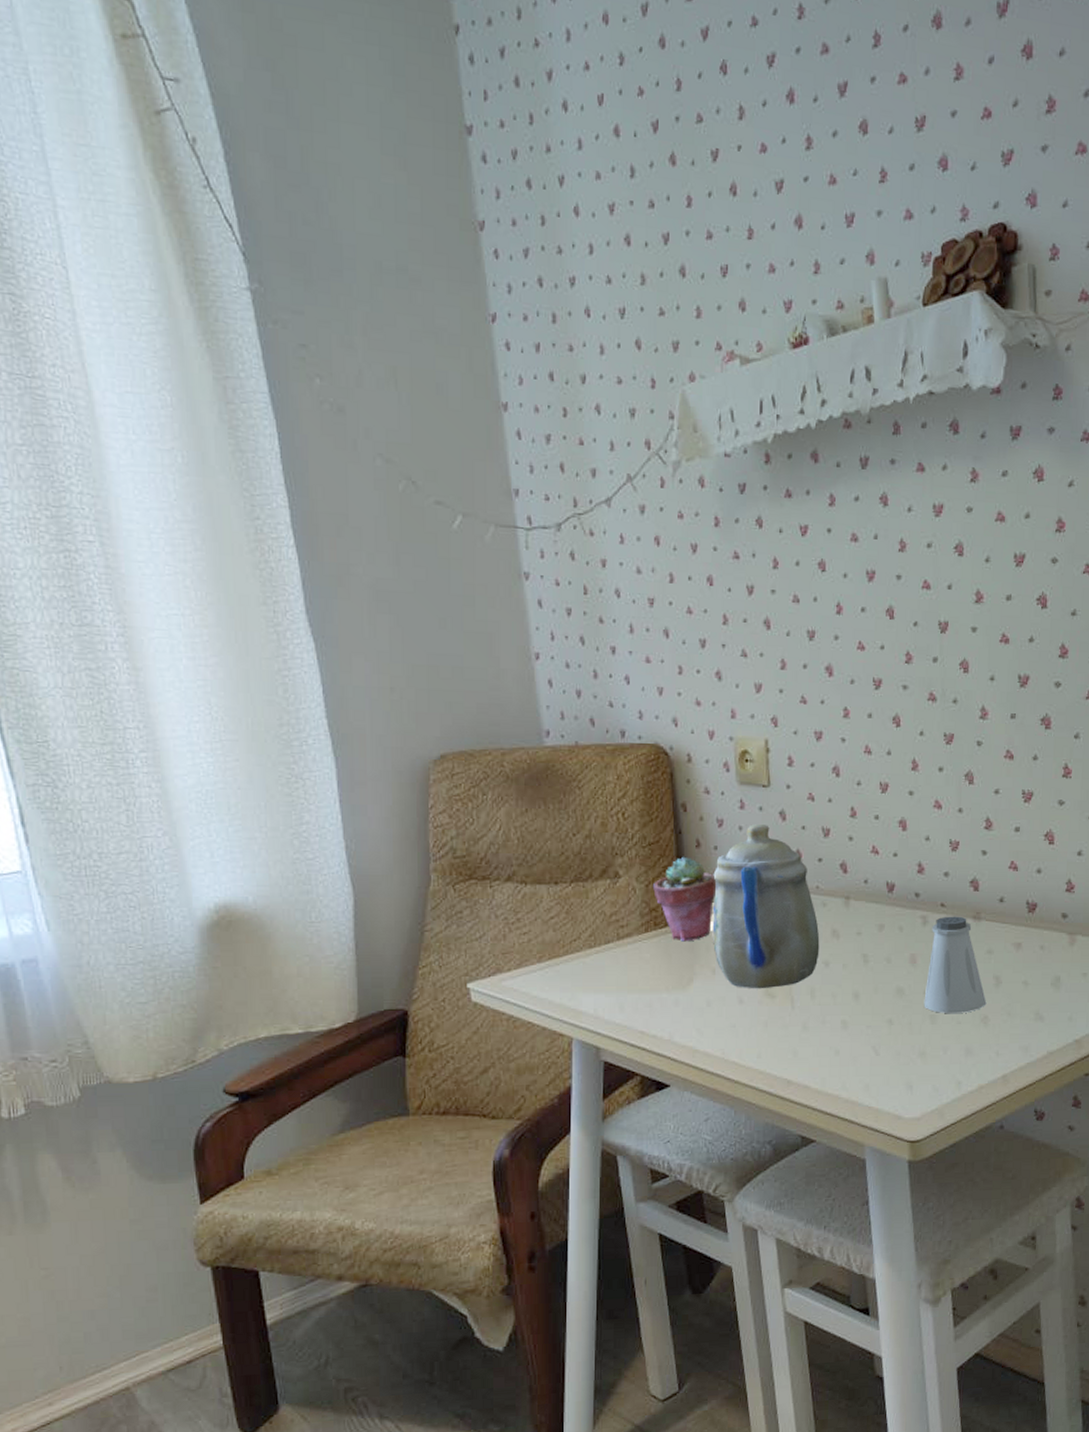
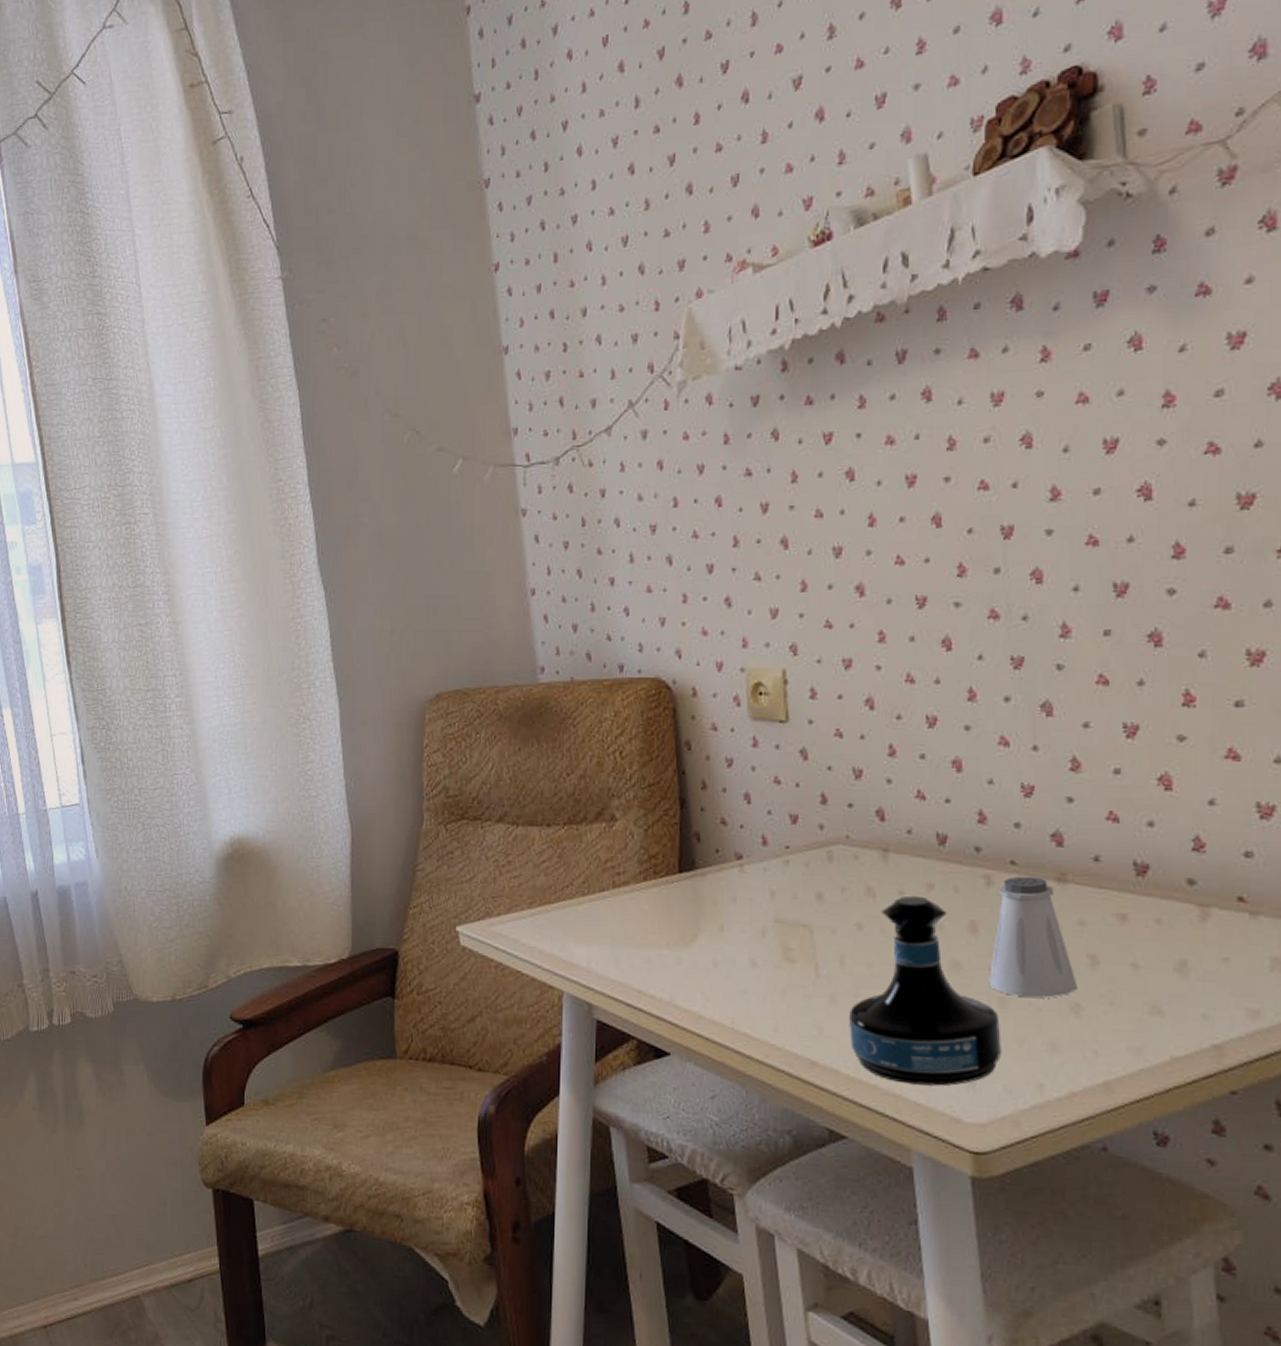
potted succulent: present [652,856,717,942] -> none [652,799,726,894]
teapot: present [712,824,820,989] -> none [720,764,851,952]
tequila bottle: none [818,935,932,1092] -> present [849,895,1001,1086]

